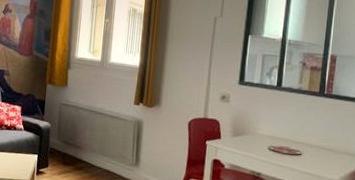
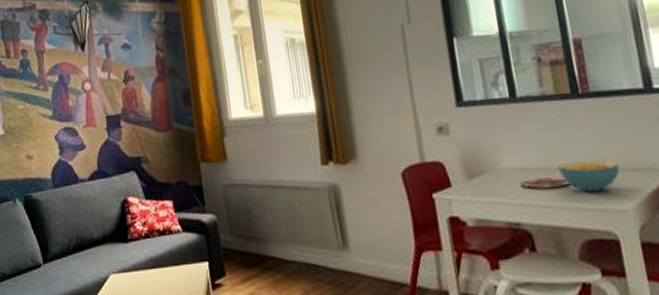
cereal bowl: none [296,138,338,163] -> present [557,159,620,192]

